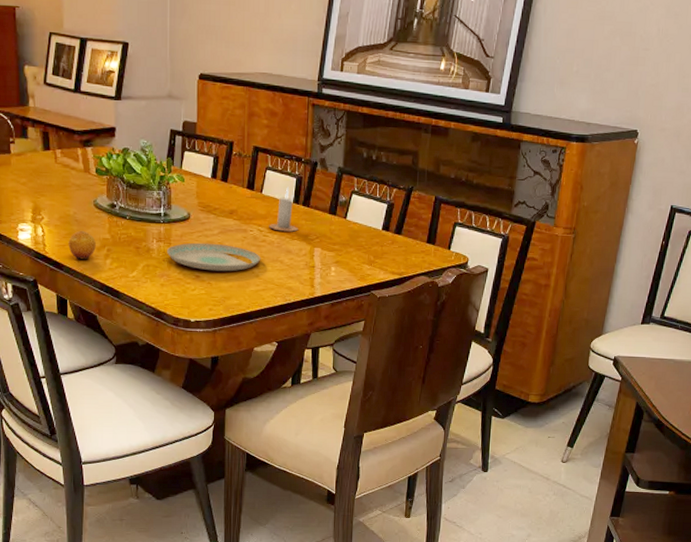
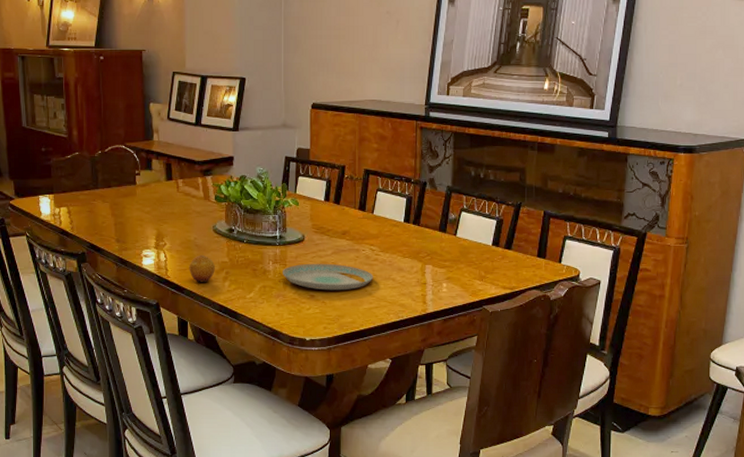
candle: present [269,187,298,232] -> none [381,207,409,250]

